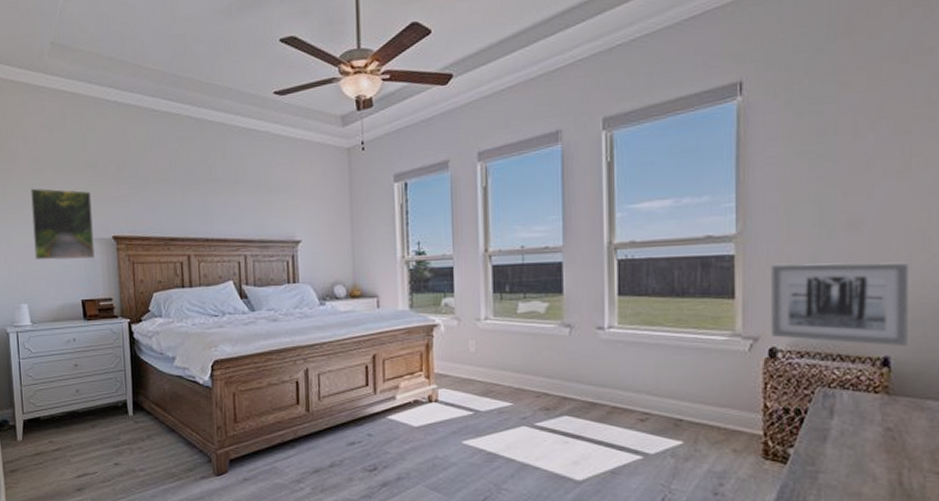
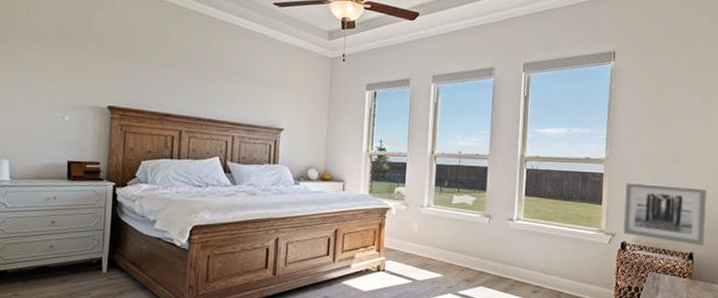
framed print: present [29,188,95,261] -> none [22,52,91,125]

